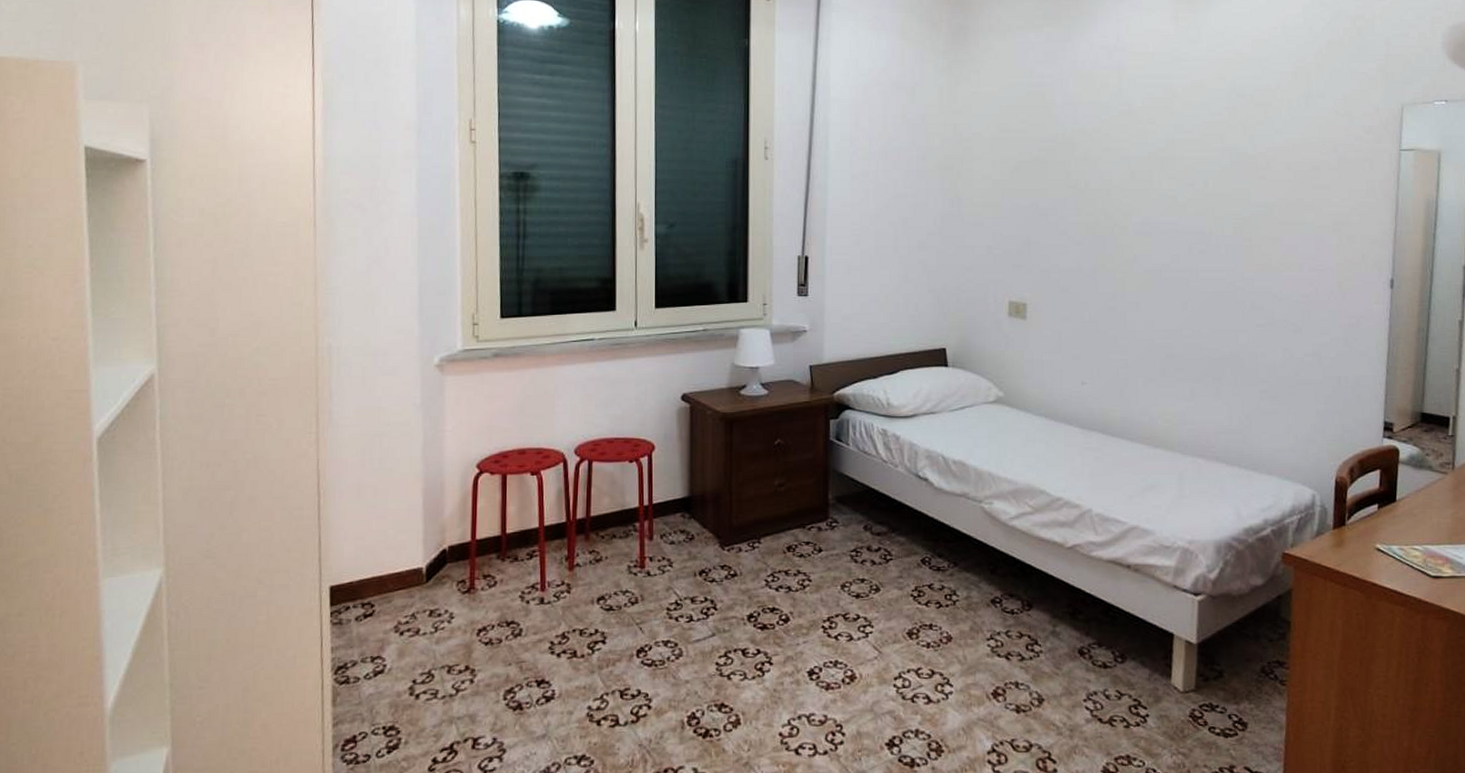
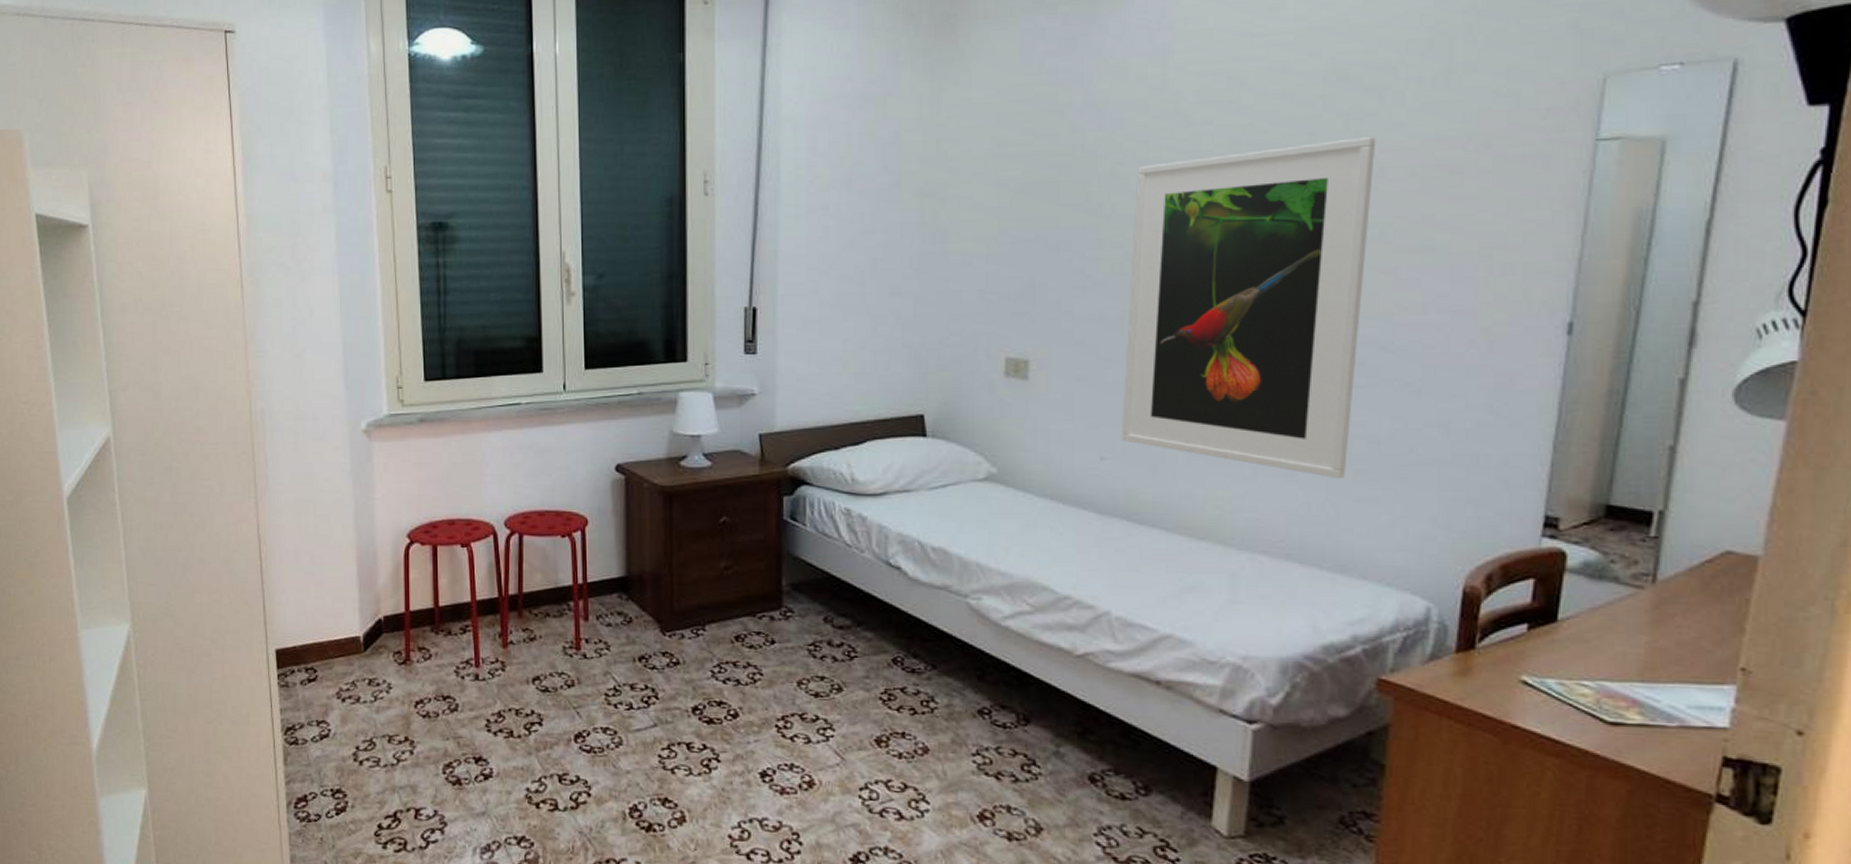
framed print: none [1096,140,1264,397] -> present [1121,137,1376,479]

